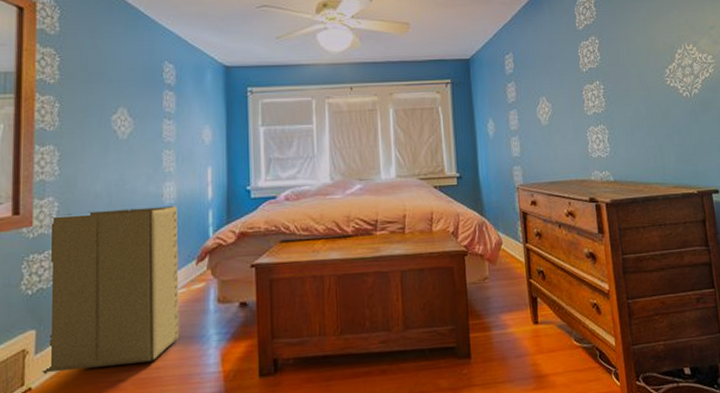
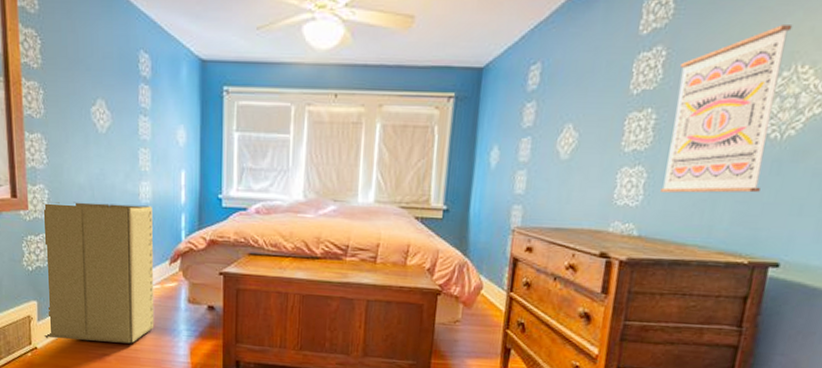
wall art: none [610,19,688,143] -> present [661,25,793,193]

